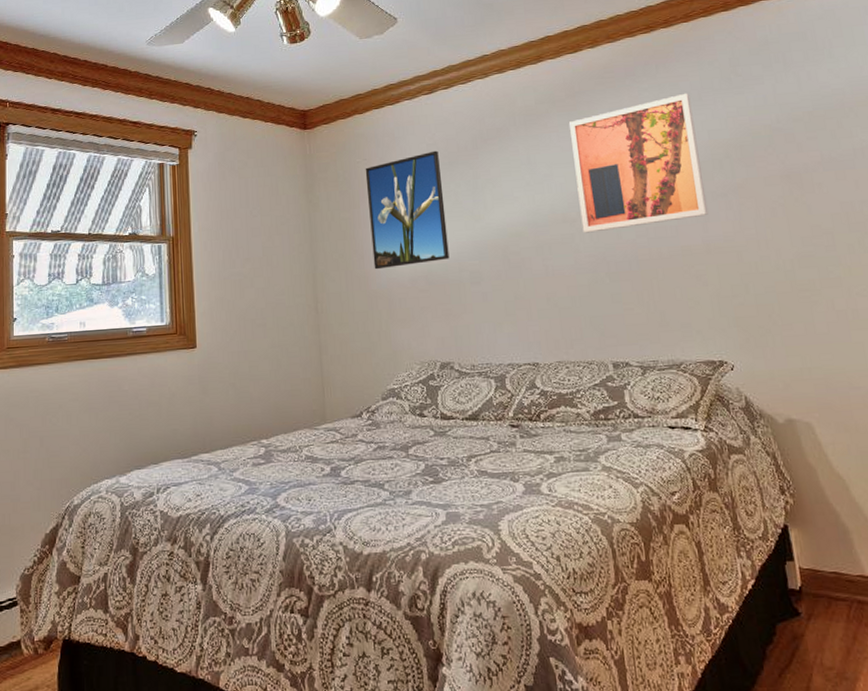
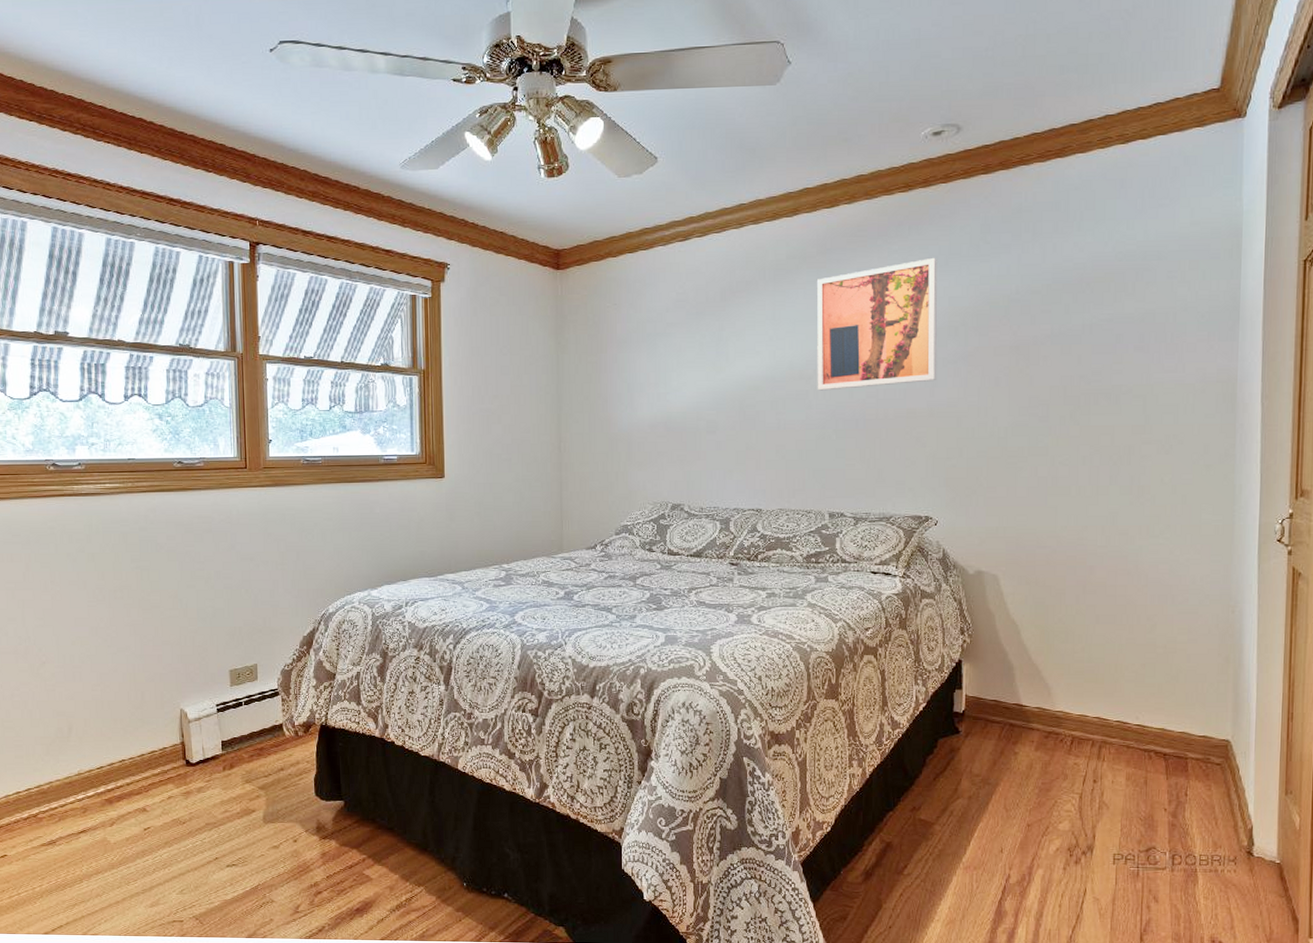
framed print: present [365,150,450,270] -> none [614,300,689,414]

